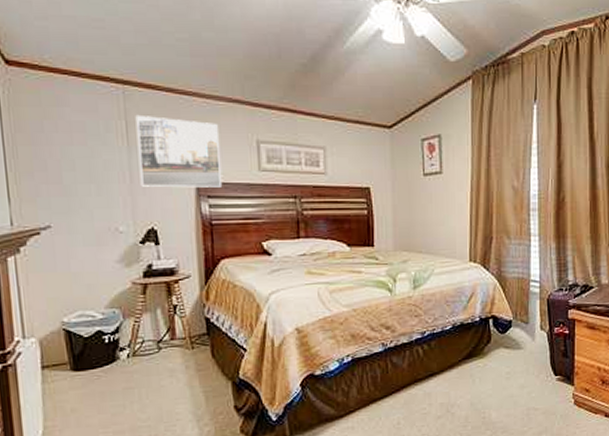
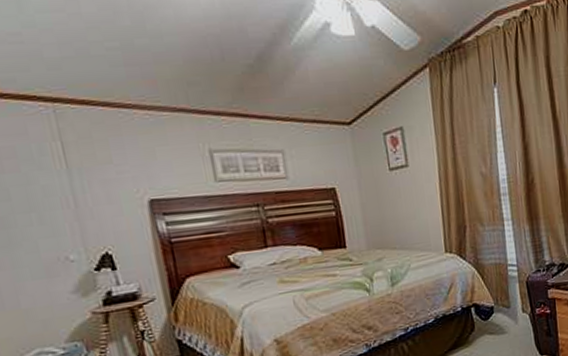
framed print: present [135,114,223,188] -> none [71,133,178,210]

